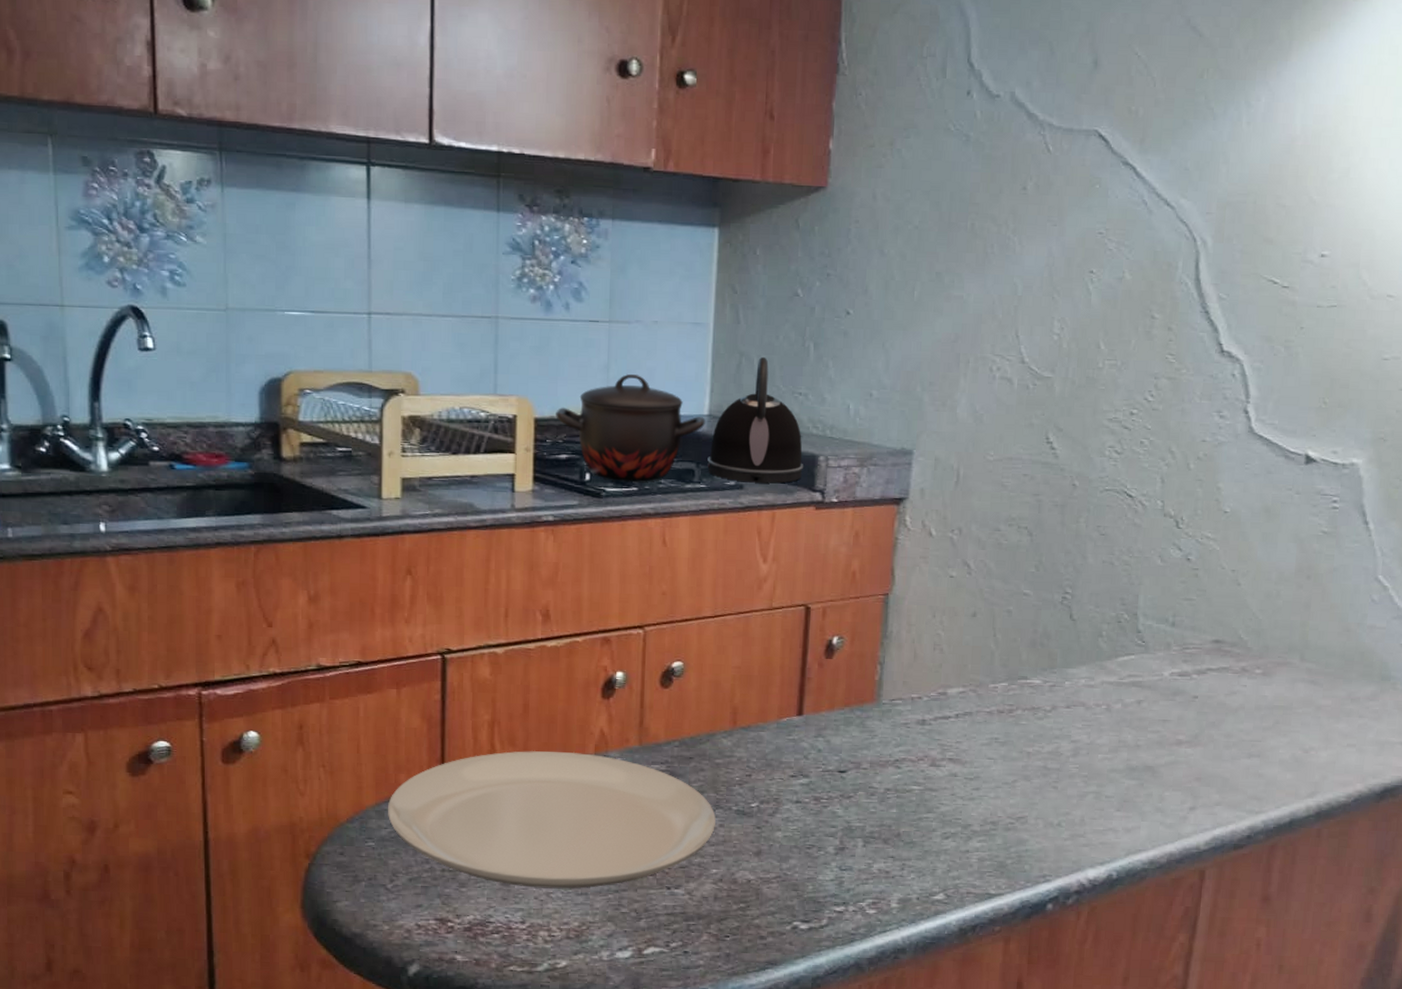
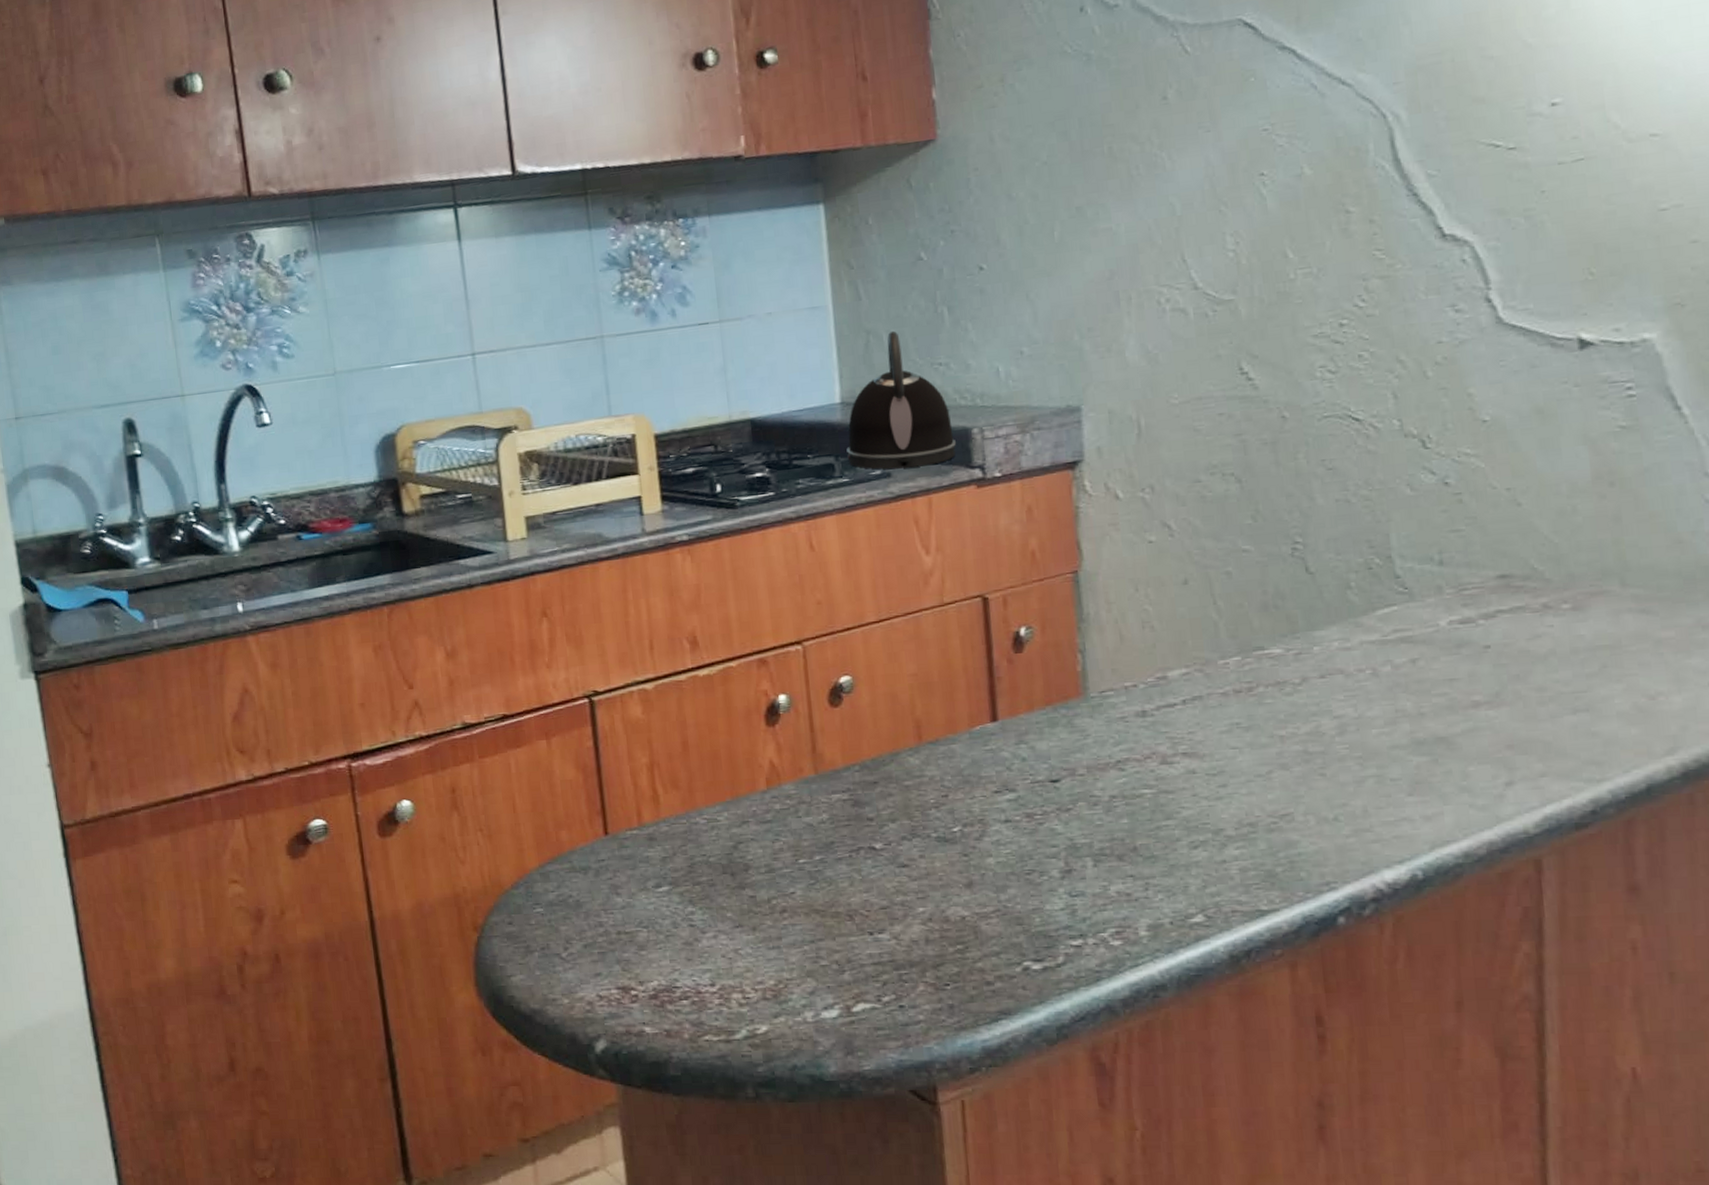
plate: present [387,750,716,889] -> none [551,789,915,945]
cooking pot: present [556,374,705,482] -> none [676,372,839,488]

